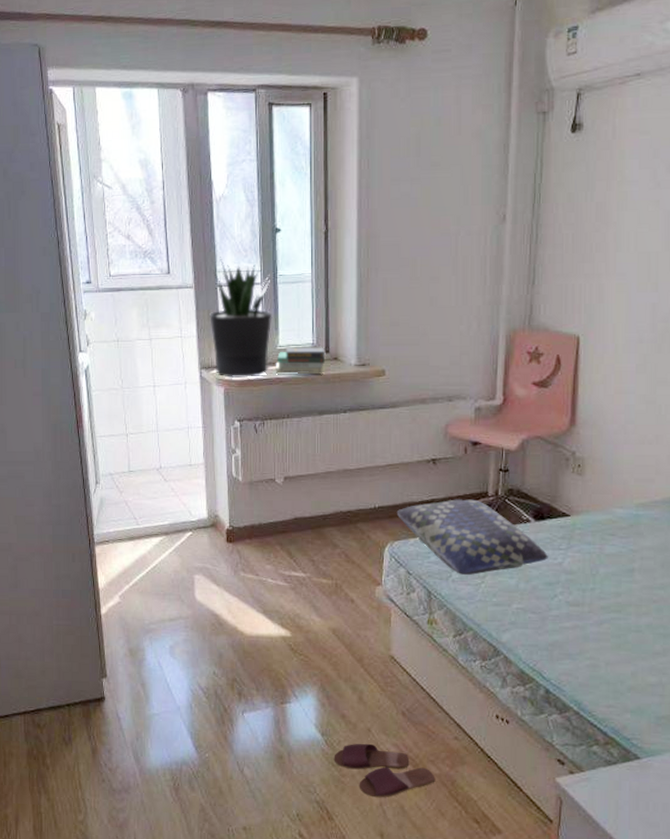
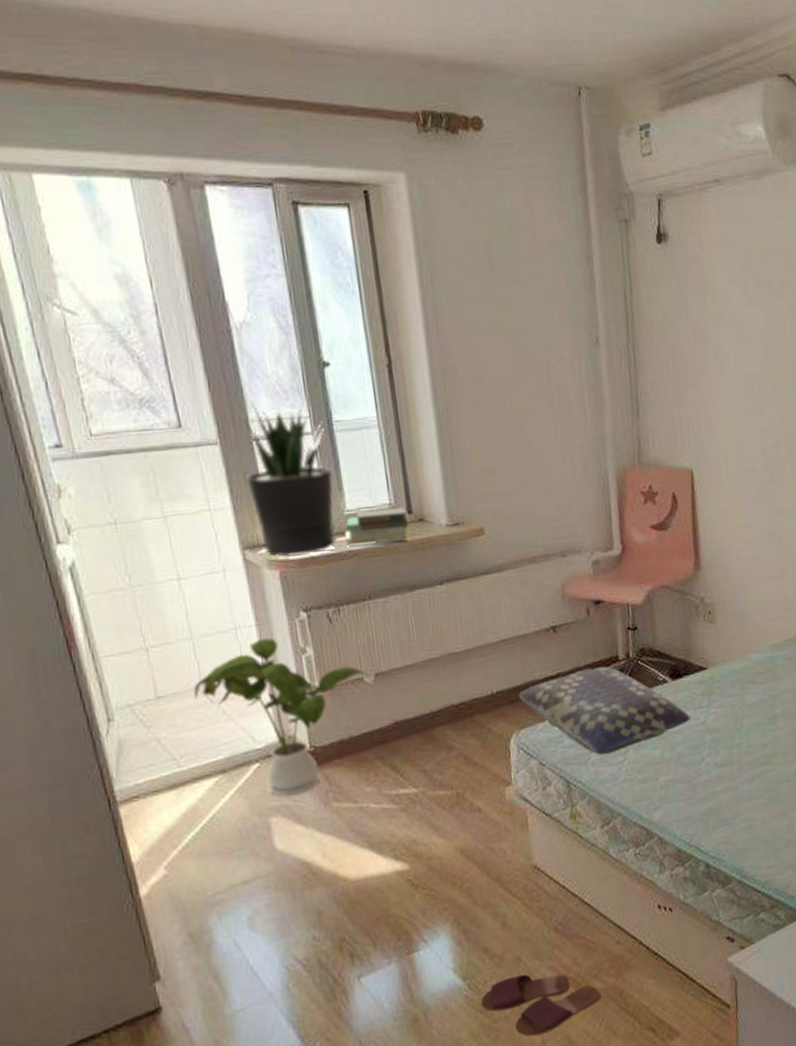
house plant: none [153,438,281,561] -> present [193,638,371,797]

